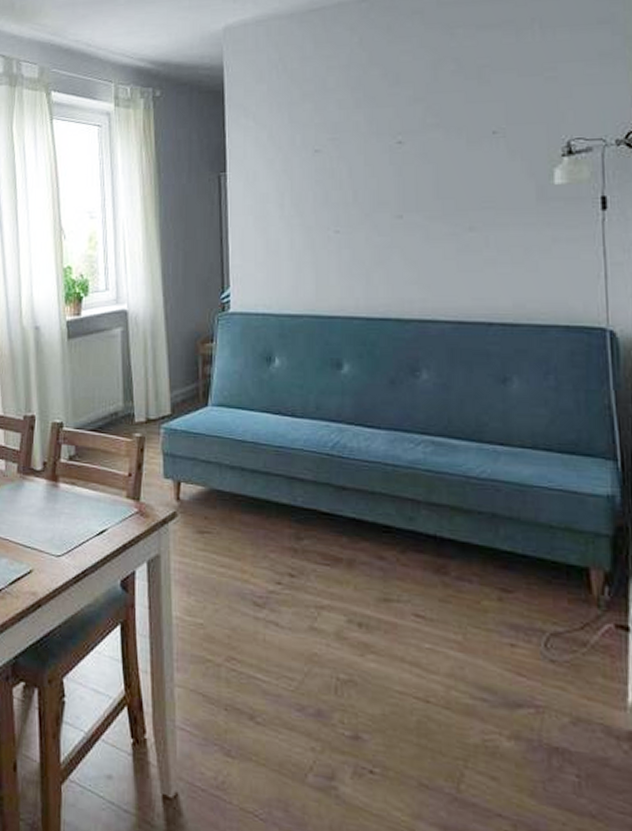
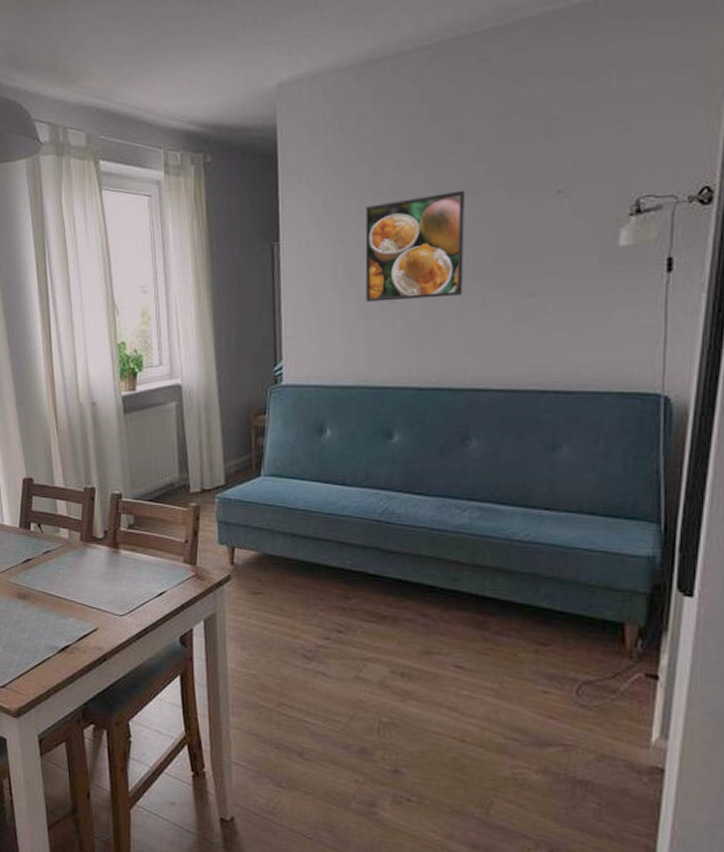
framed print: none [309,129,406,232] -> present [364,190,465,302]

